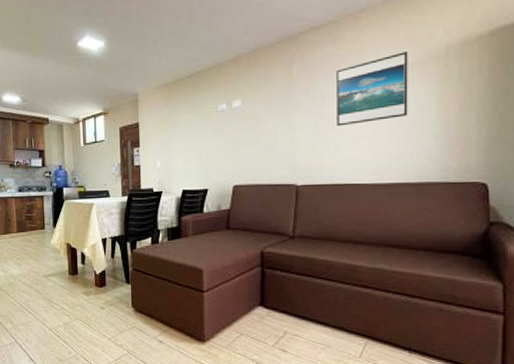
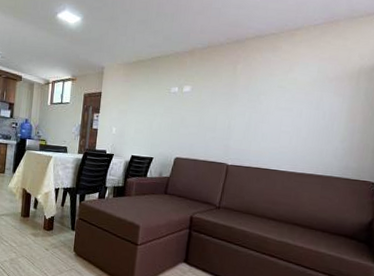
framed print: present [336,51,408,127] -> none [266,68,330,121]

